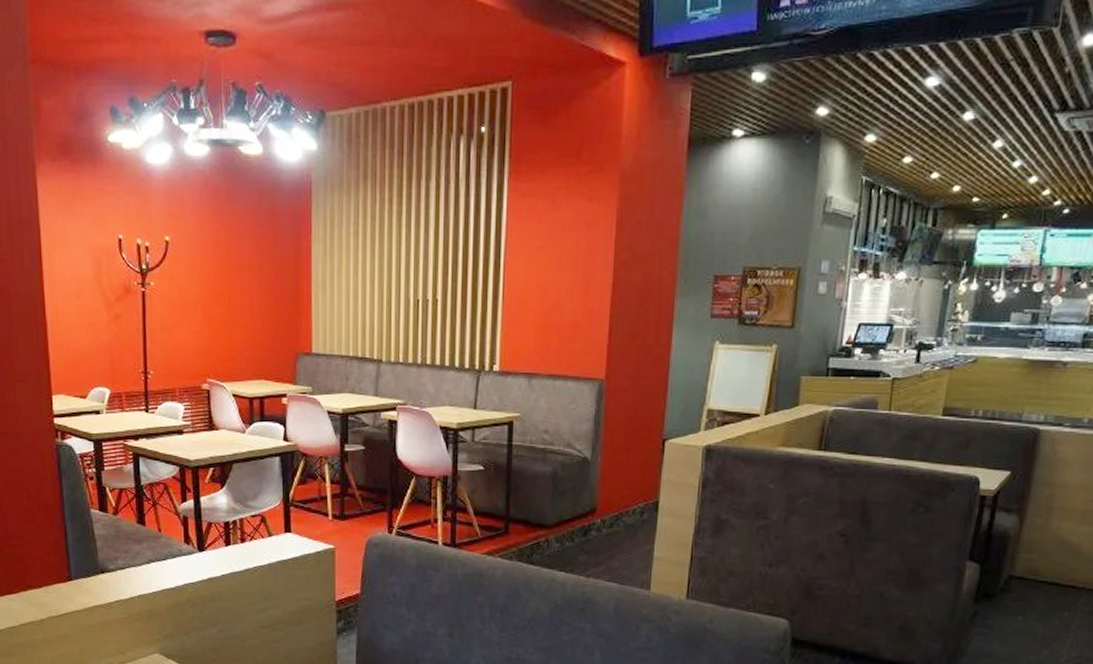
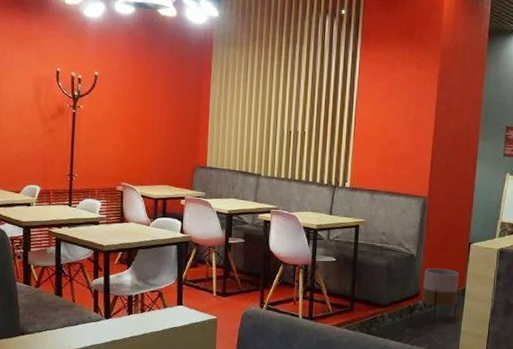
planter: none [600,475,651,548] -> present [422,268,460,323]

